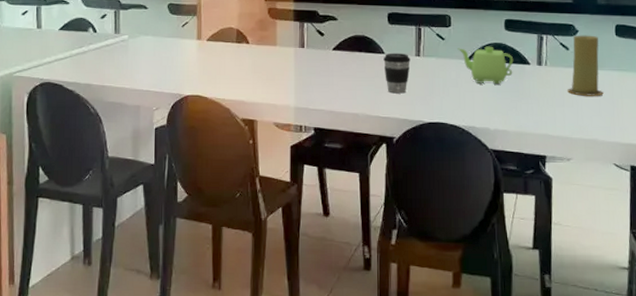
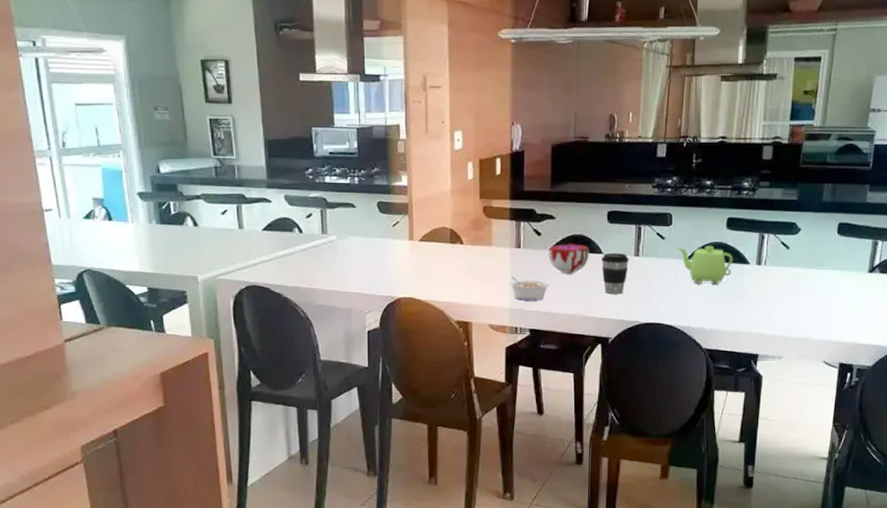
legume: none [293,75,334,100] -> present [509,276,550,301]
decorative bowl: none [332,44,371,73] -> present [549,244,589,273]
candle: present [567,35,604,96] -> none [785,233,820,295]

